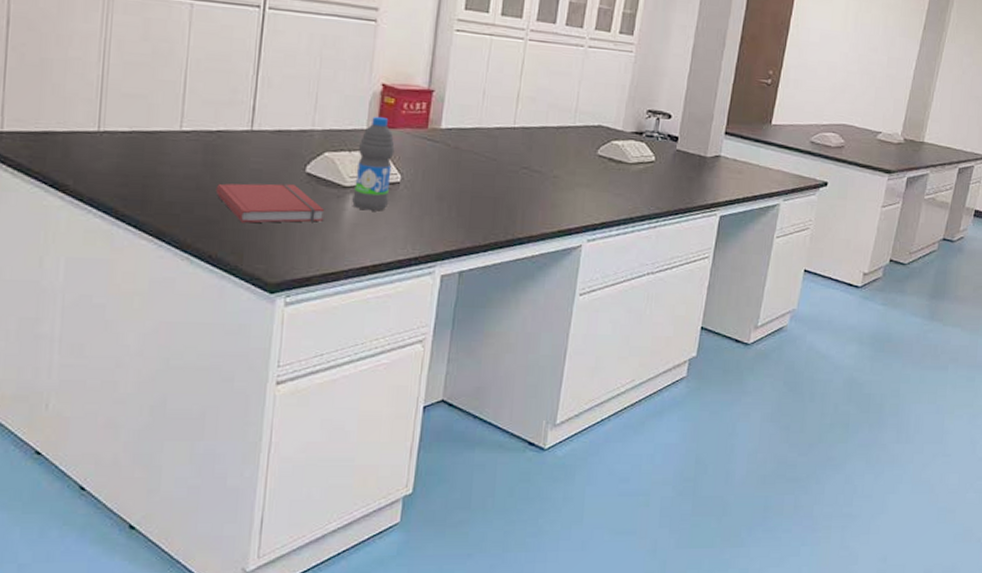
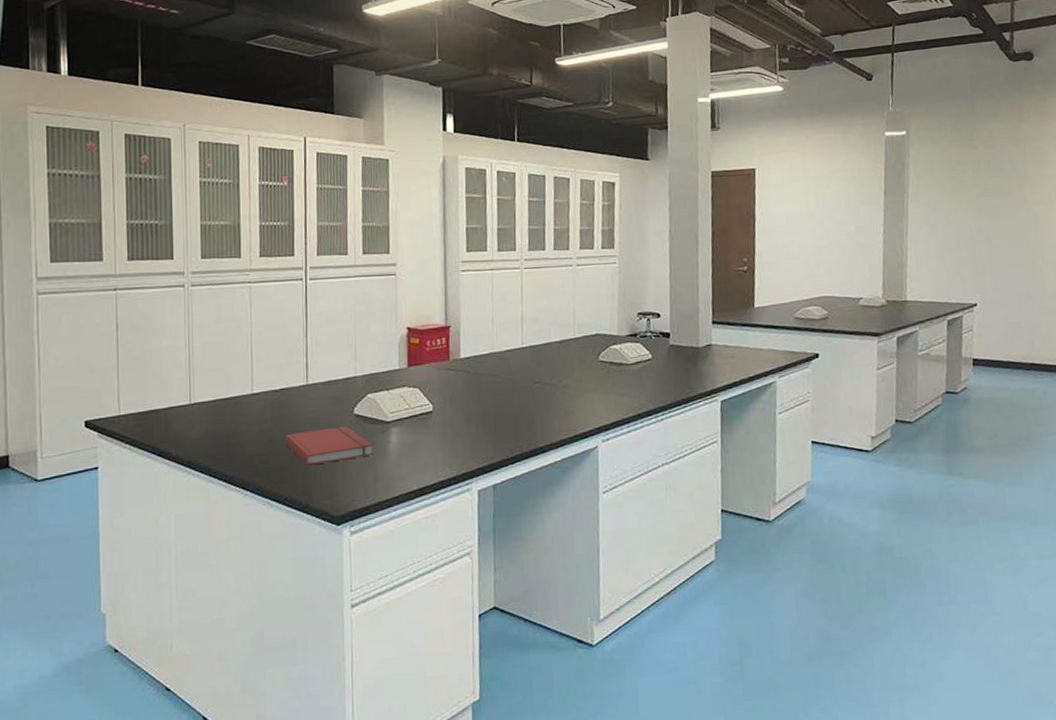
water bottle: present [352,116,395,211] -> none [395,356,426,441]

